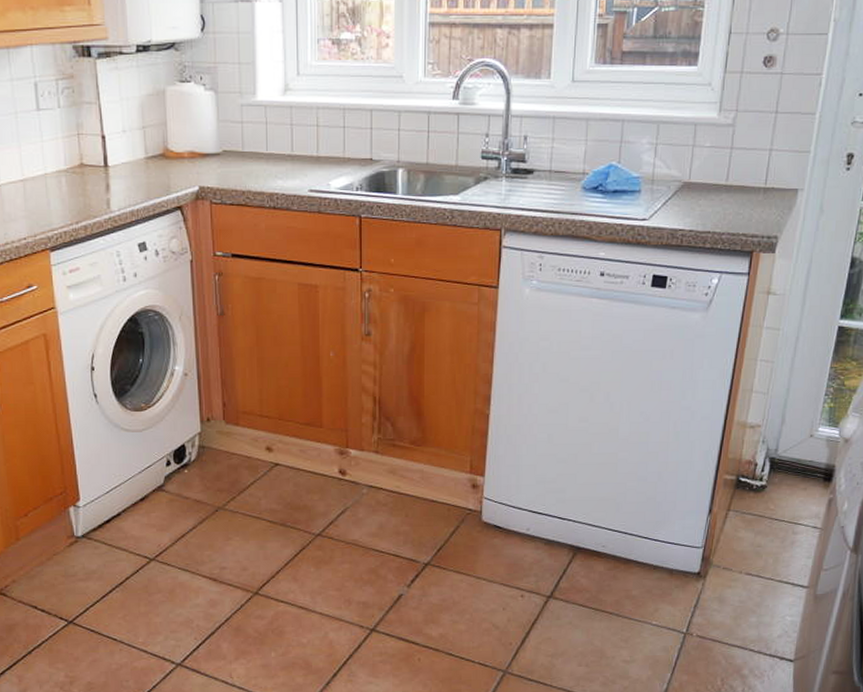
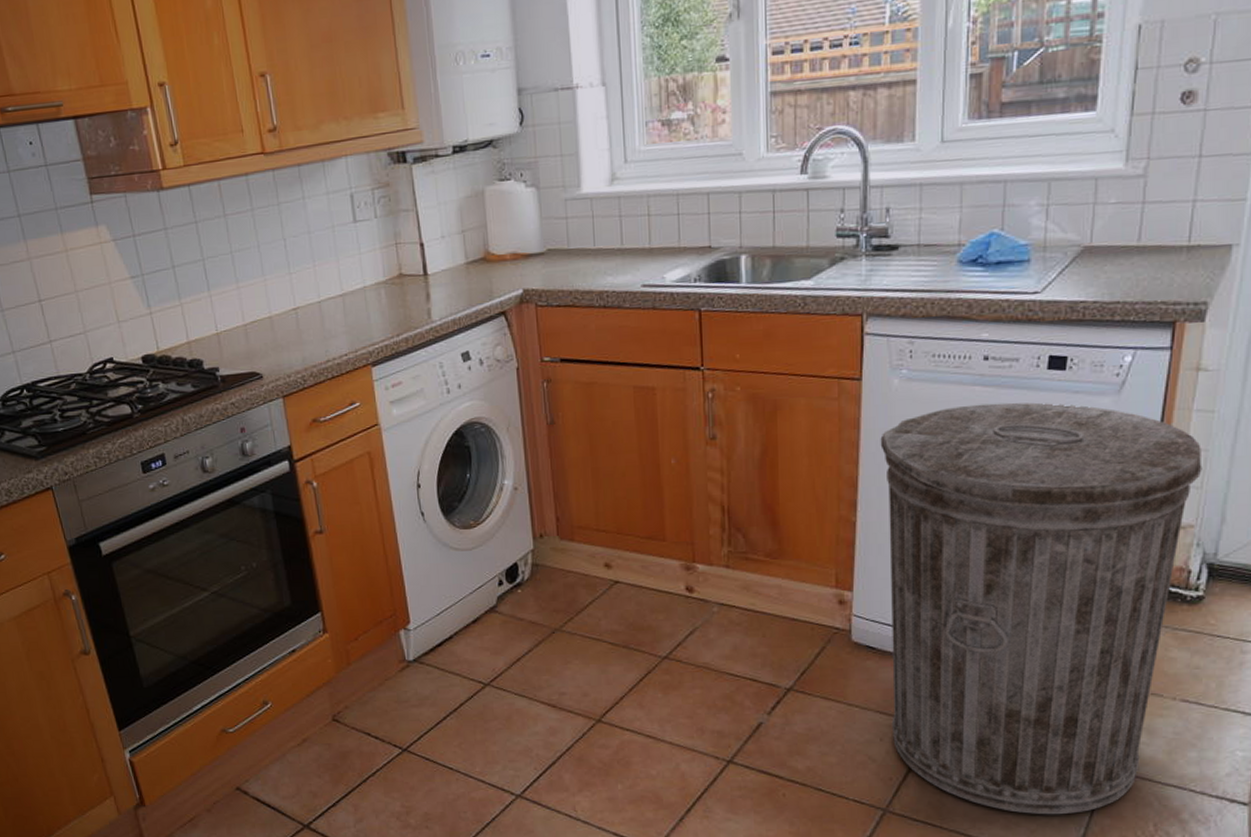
trash can: none [512,314,769,673] -> present [880,402,1203,815]

